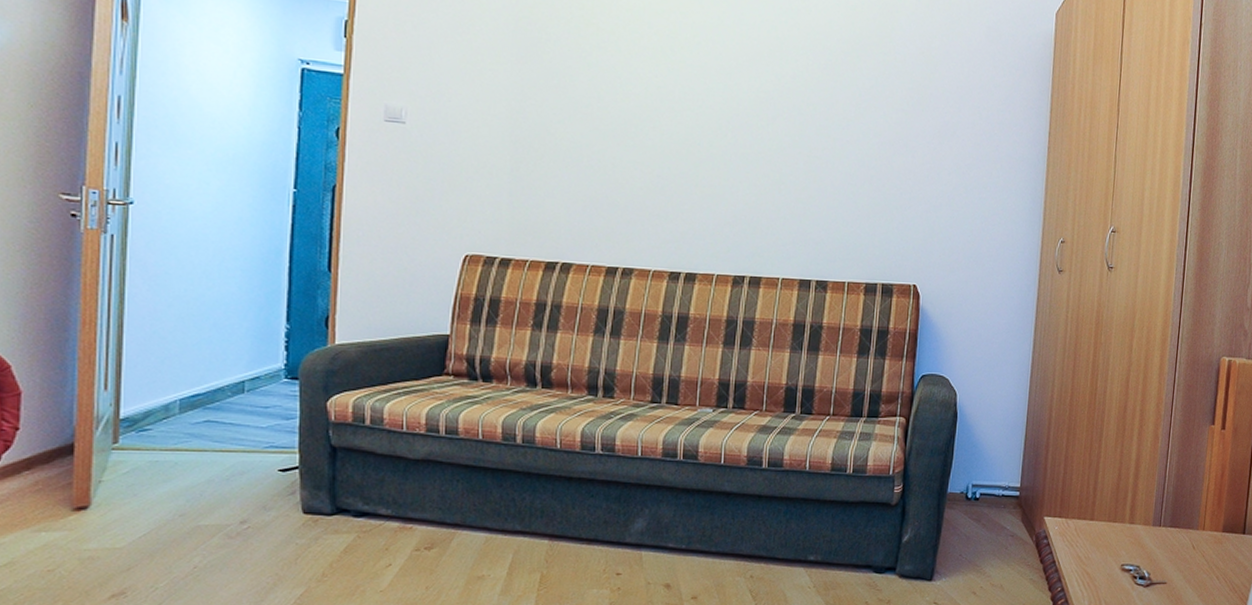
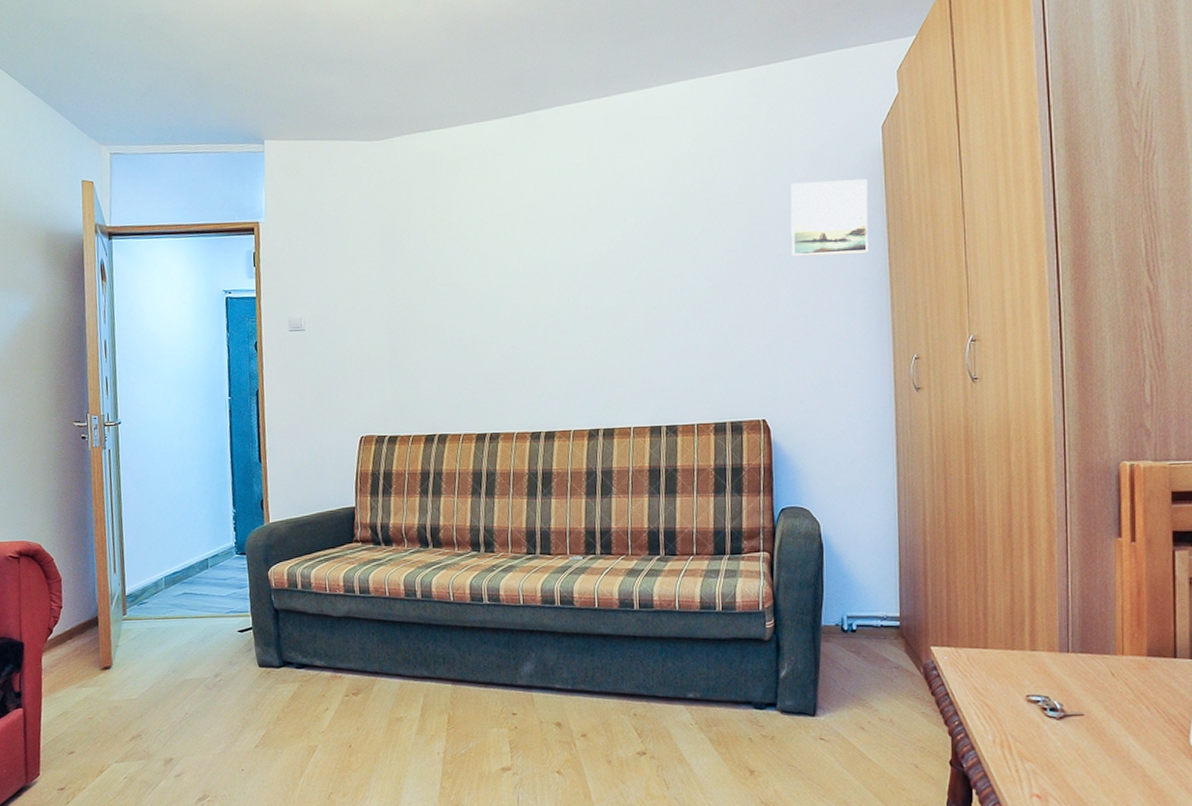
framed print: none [959,52,1037,135] -> present [790,179,868,257]

